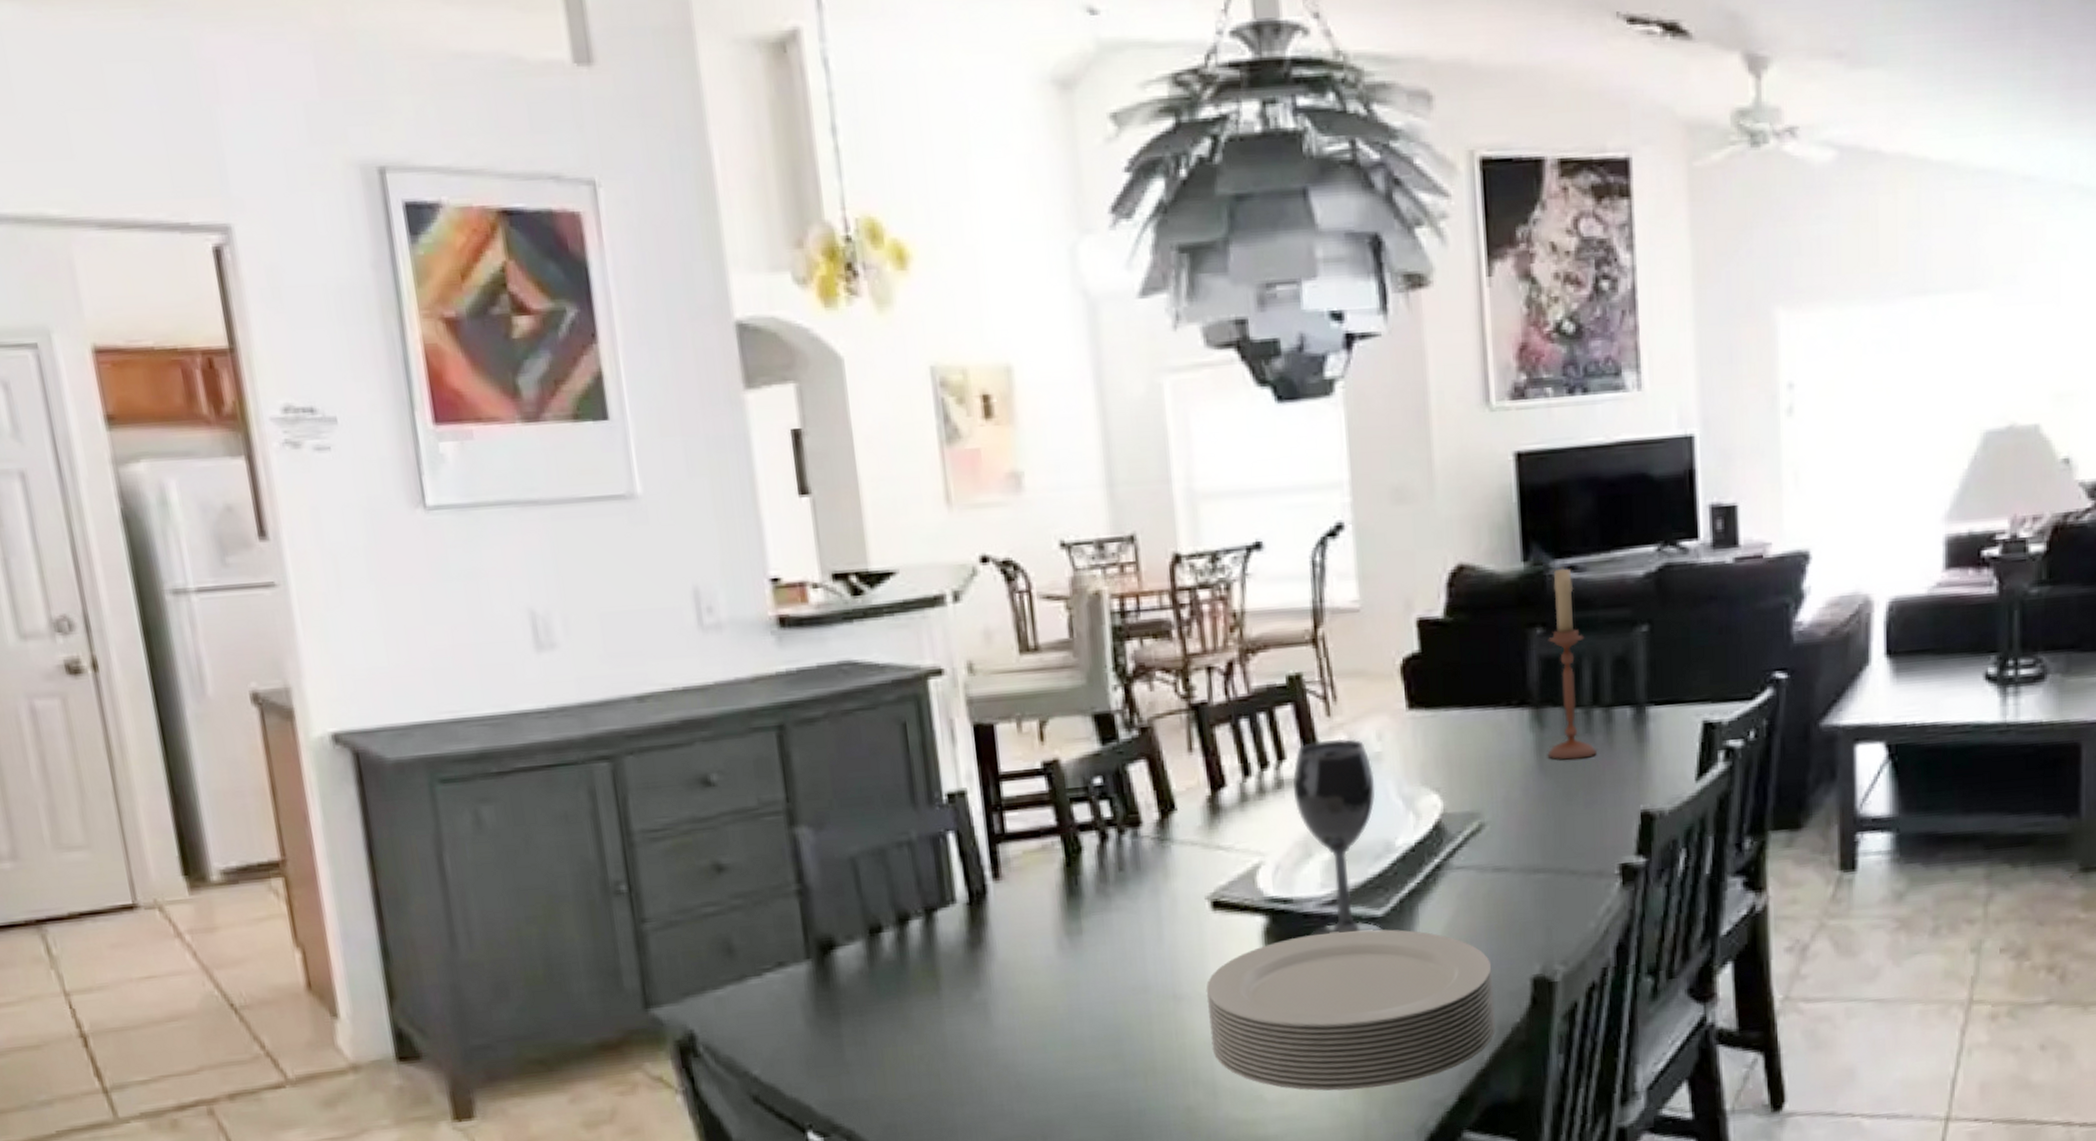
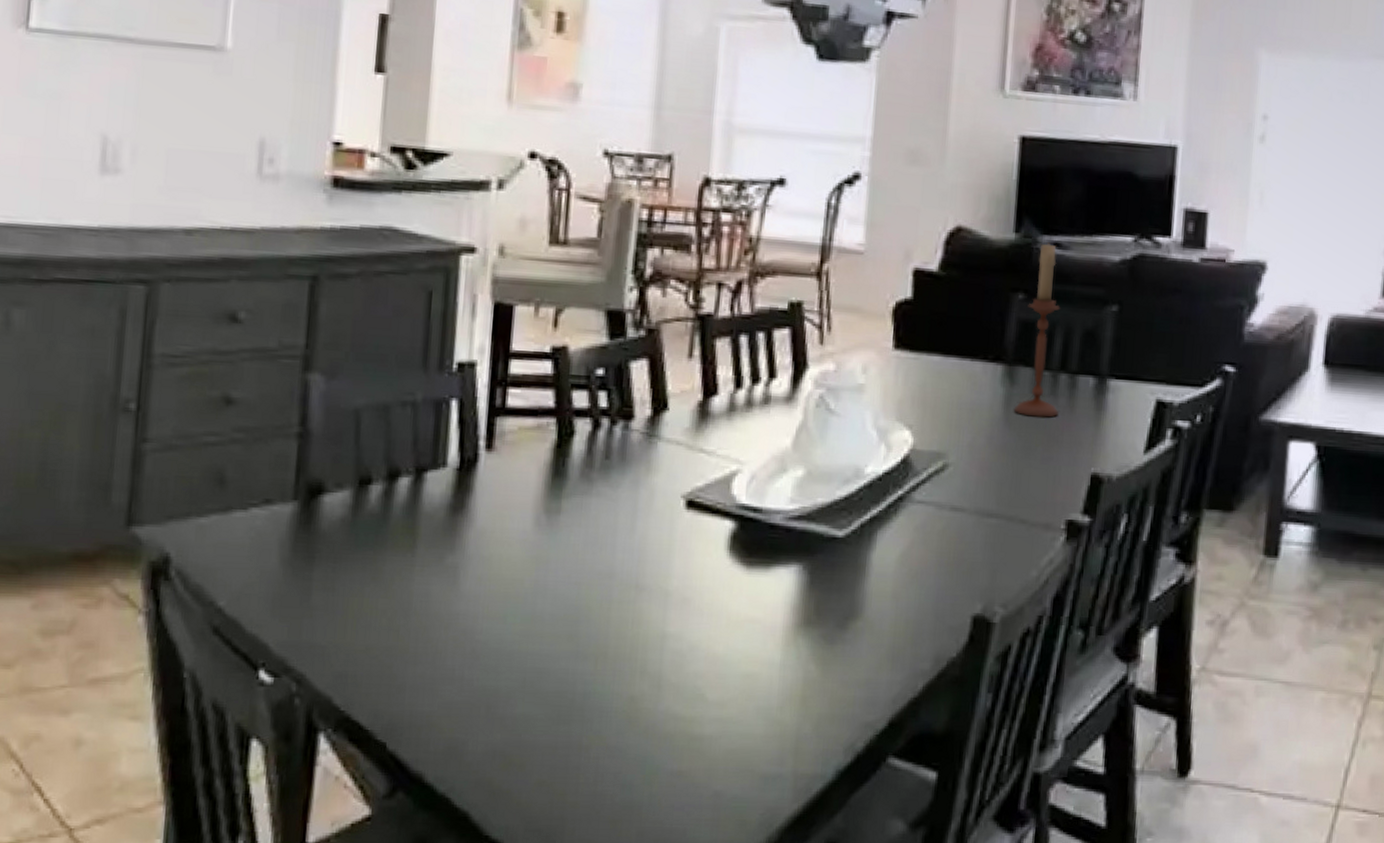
plate: present [1206,929,1496,1091] -> none [664,545,937,702]
wine glass: present [1292,738,1382,937] -> none [774,365,855,552]

